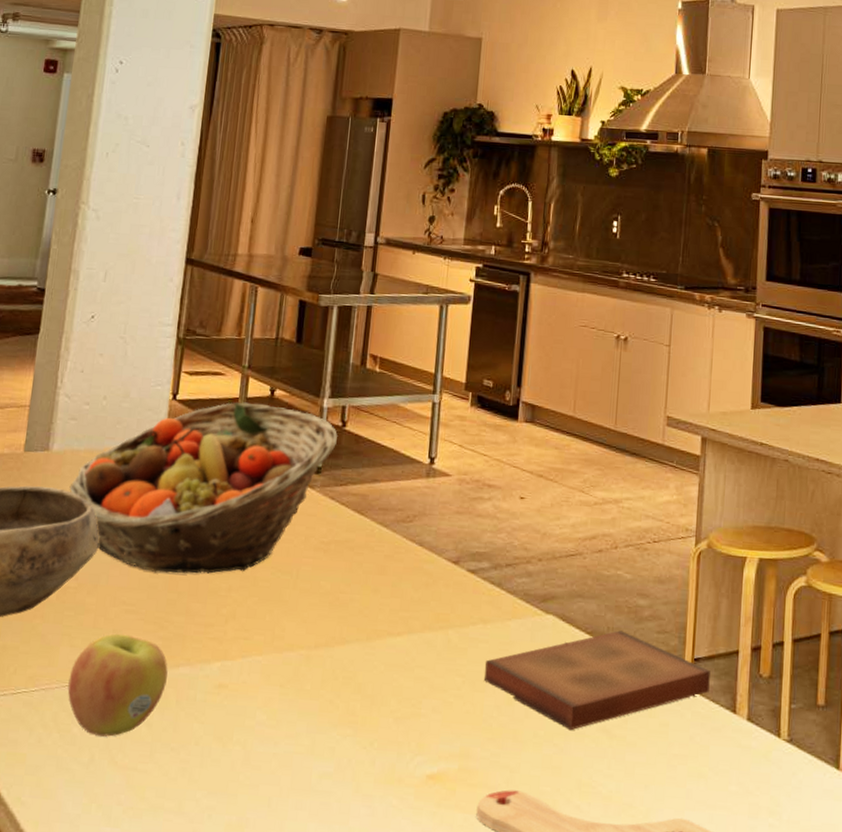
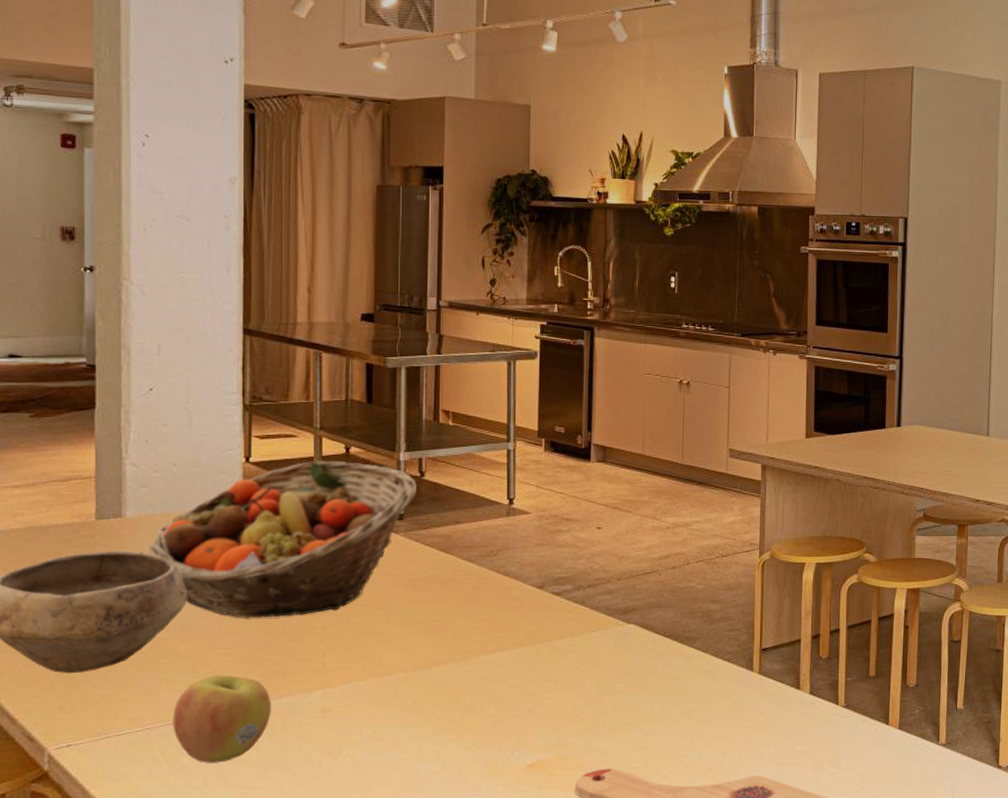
book: present [483,630,710,730] -> none [573,632,776,716]

